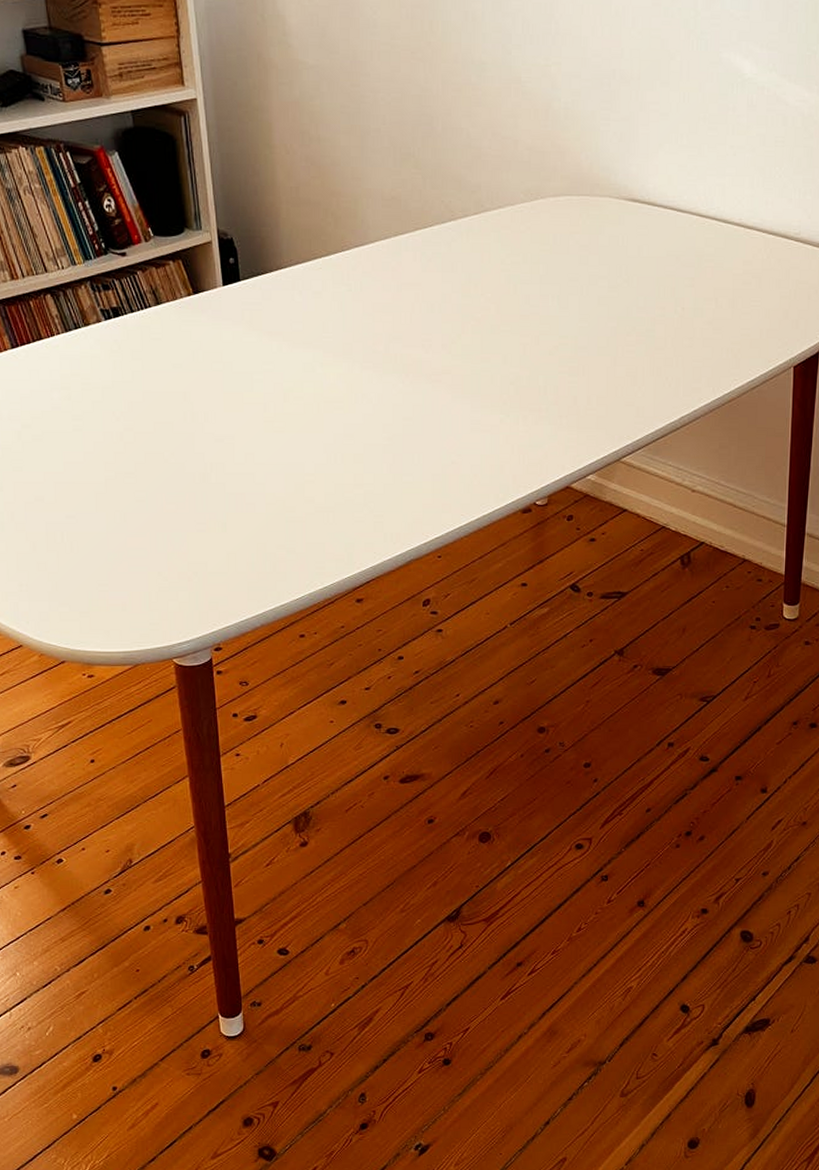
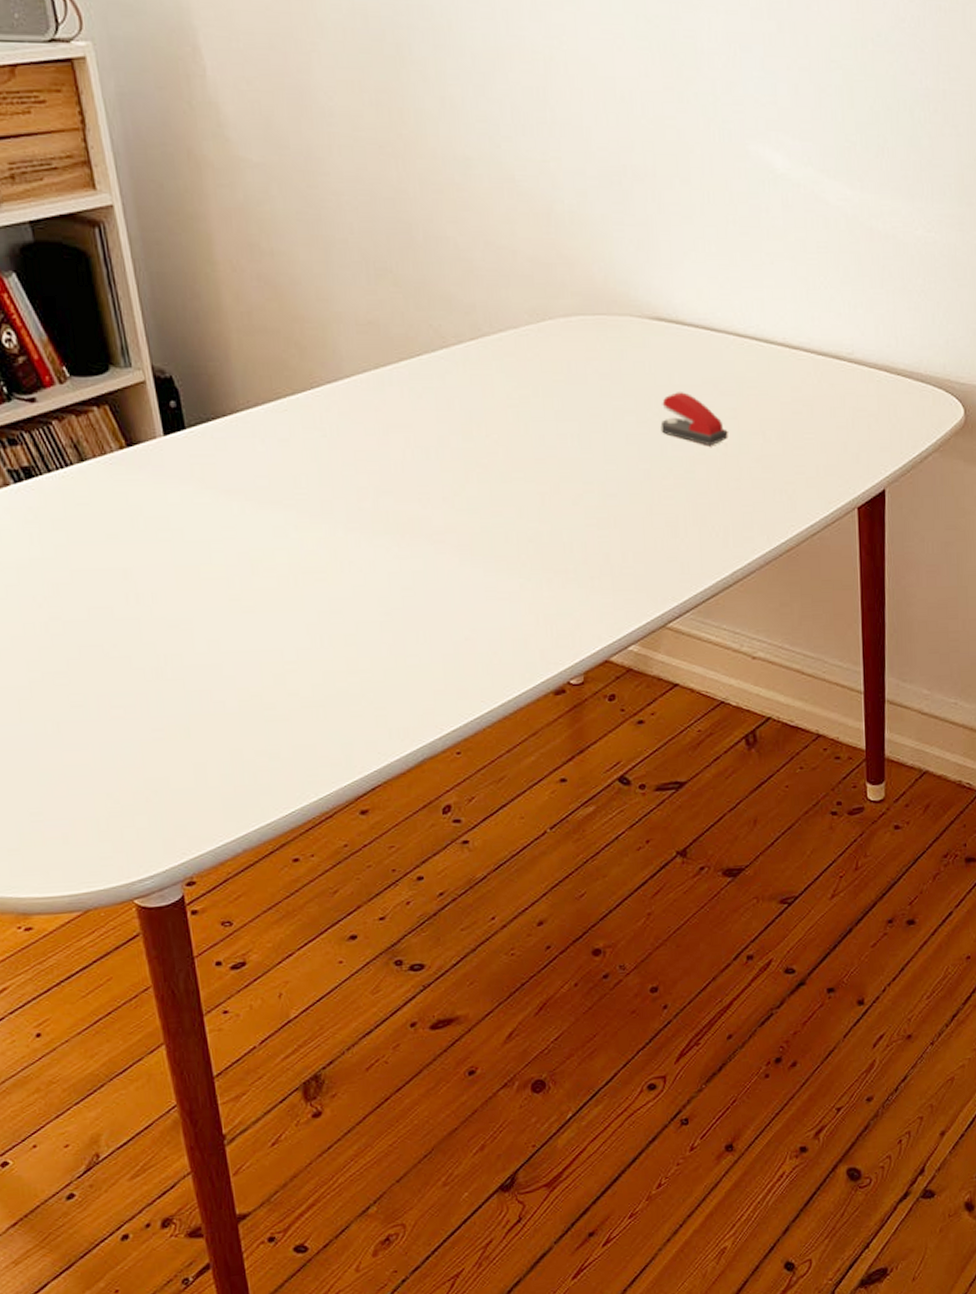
stapler: none [628,262,686,308] -> present [660,392,728,445]

